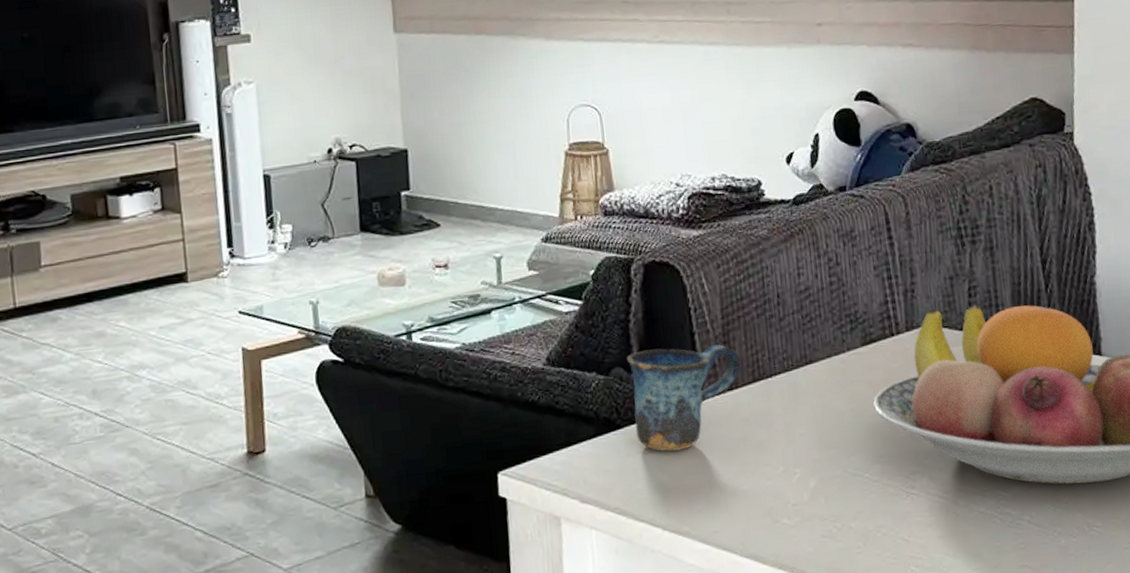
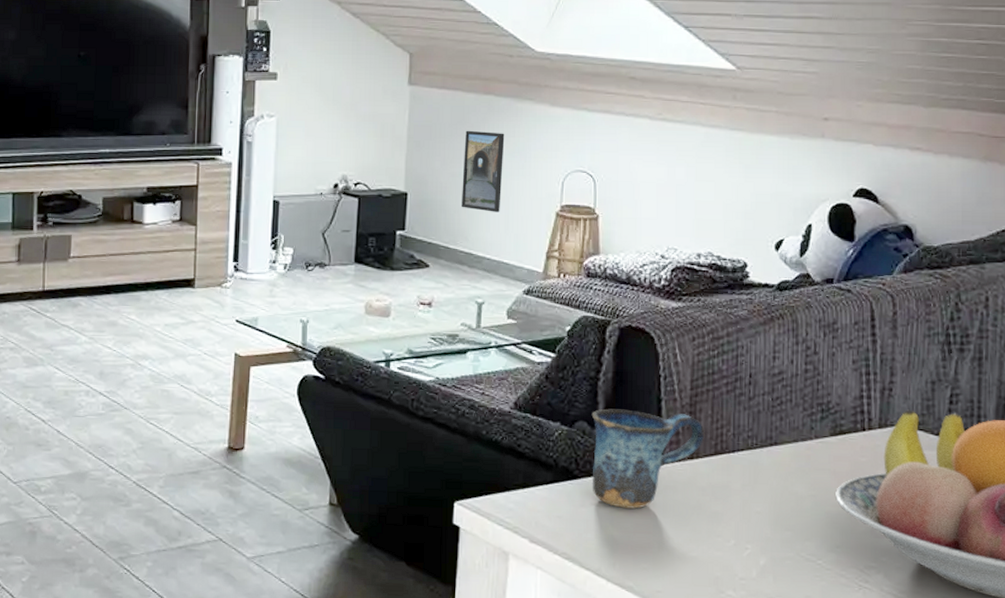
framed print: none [460,74,507,160] -> present [462,130,505,212]

